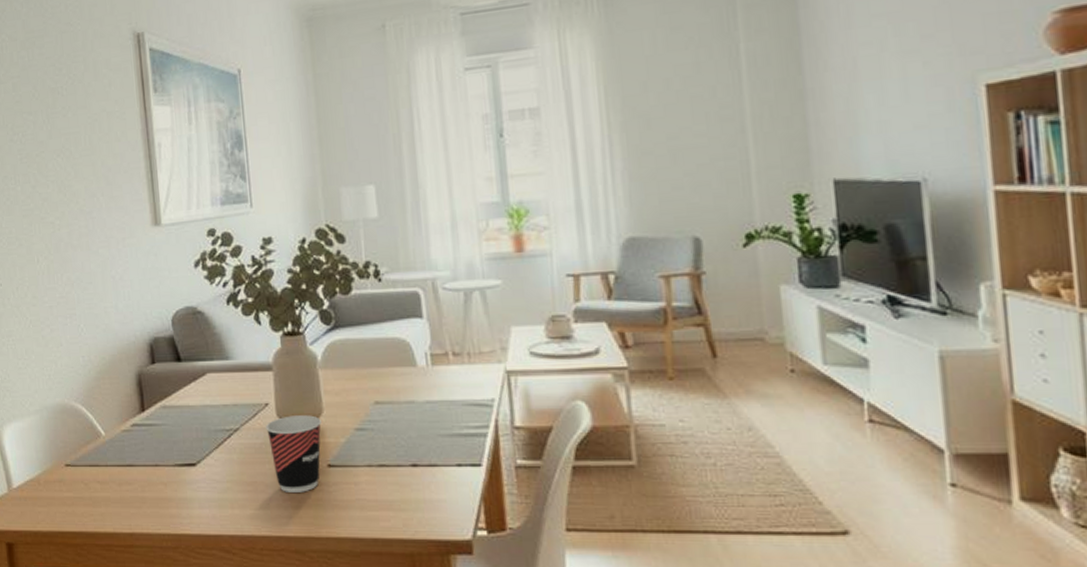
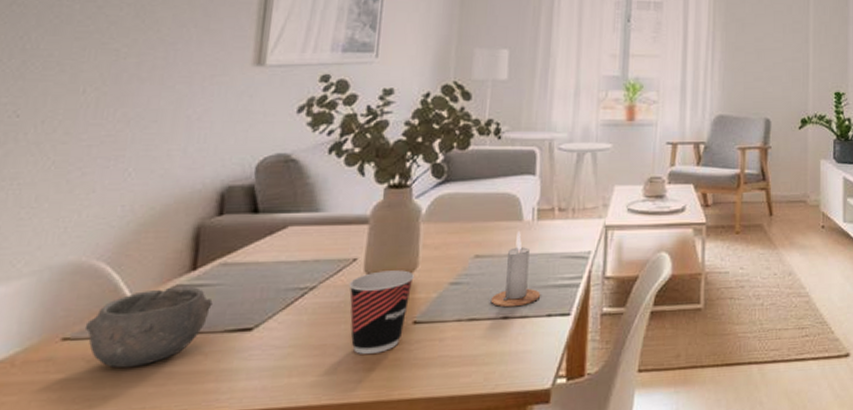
bowl: none [78,425,162,492] -> present [84,286,213,368]
candle: none [397,376,448,455] -> present [490,230,541,308]

